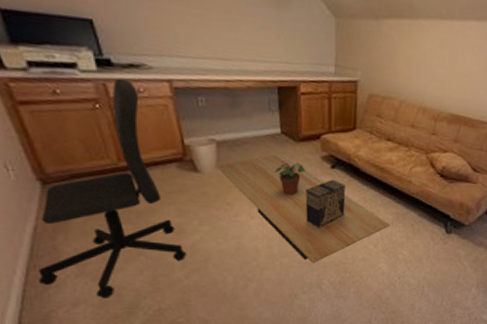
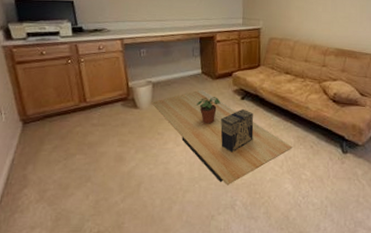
office chair: present [38,79,186,298] -> none [9,41,123,222]

